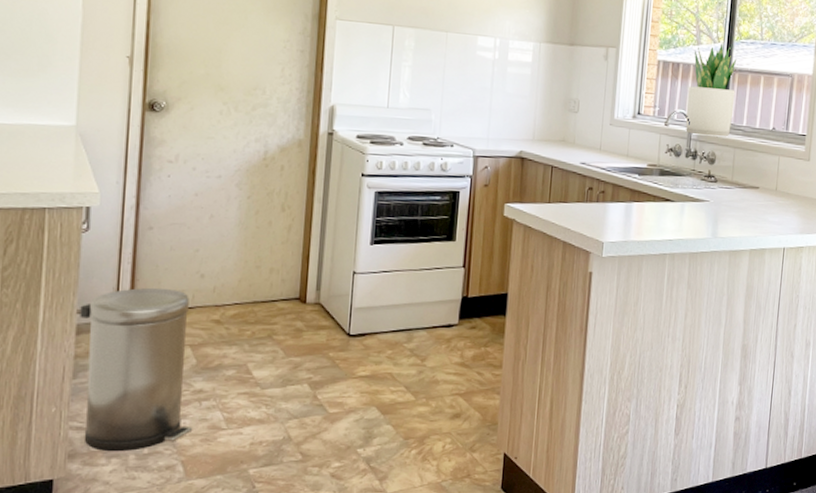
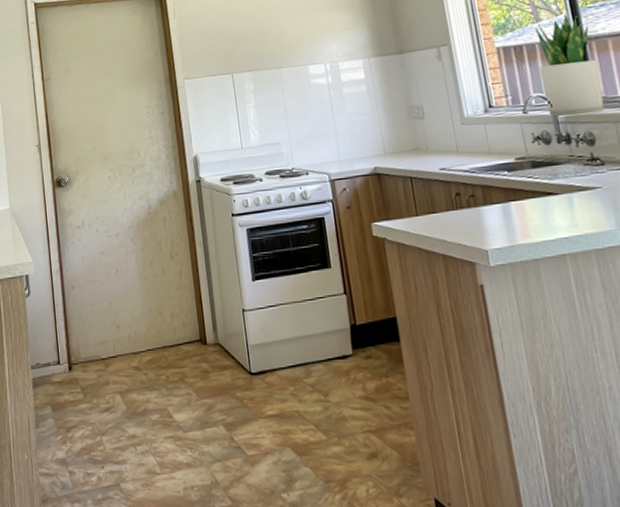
pedal bin: present [80,287,193,451] -> none [33,340,134,496]

